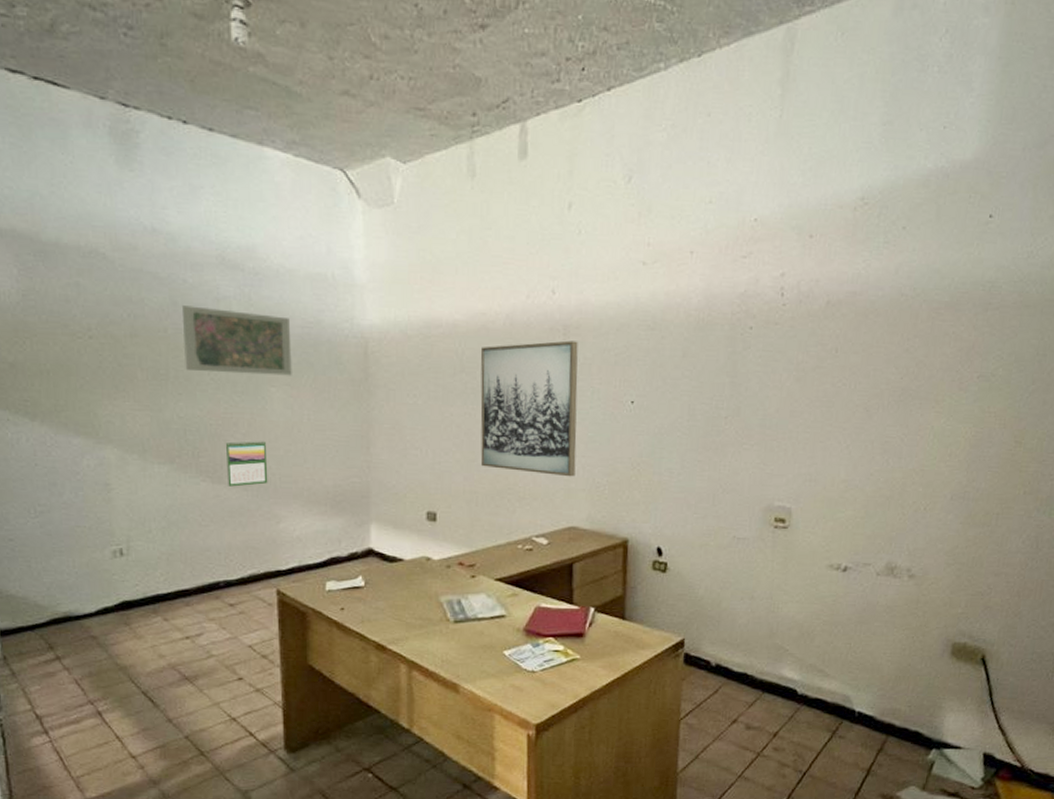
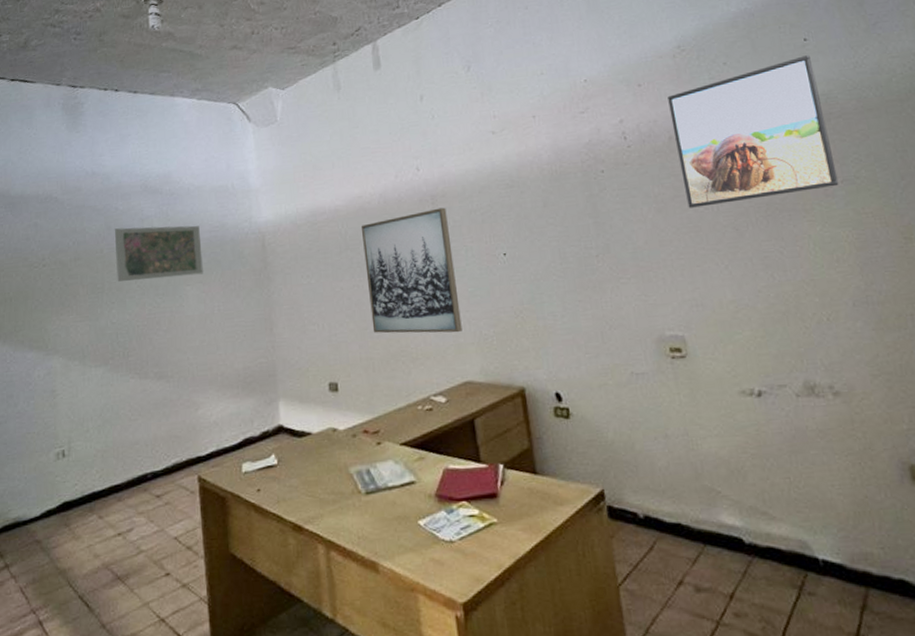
calendar: present [225,440,268,487] -> none [150,334,187,380]
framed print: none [827,234,990,382] -> present [667,55,839,208]

